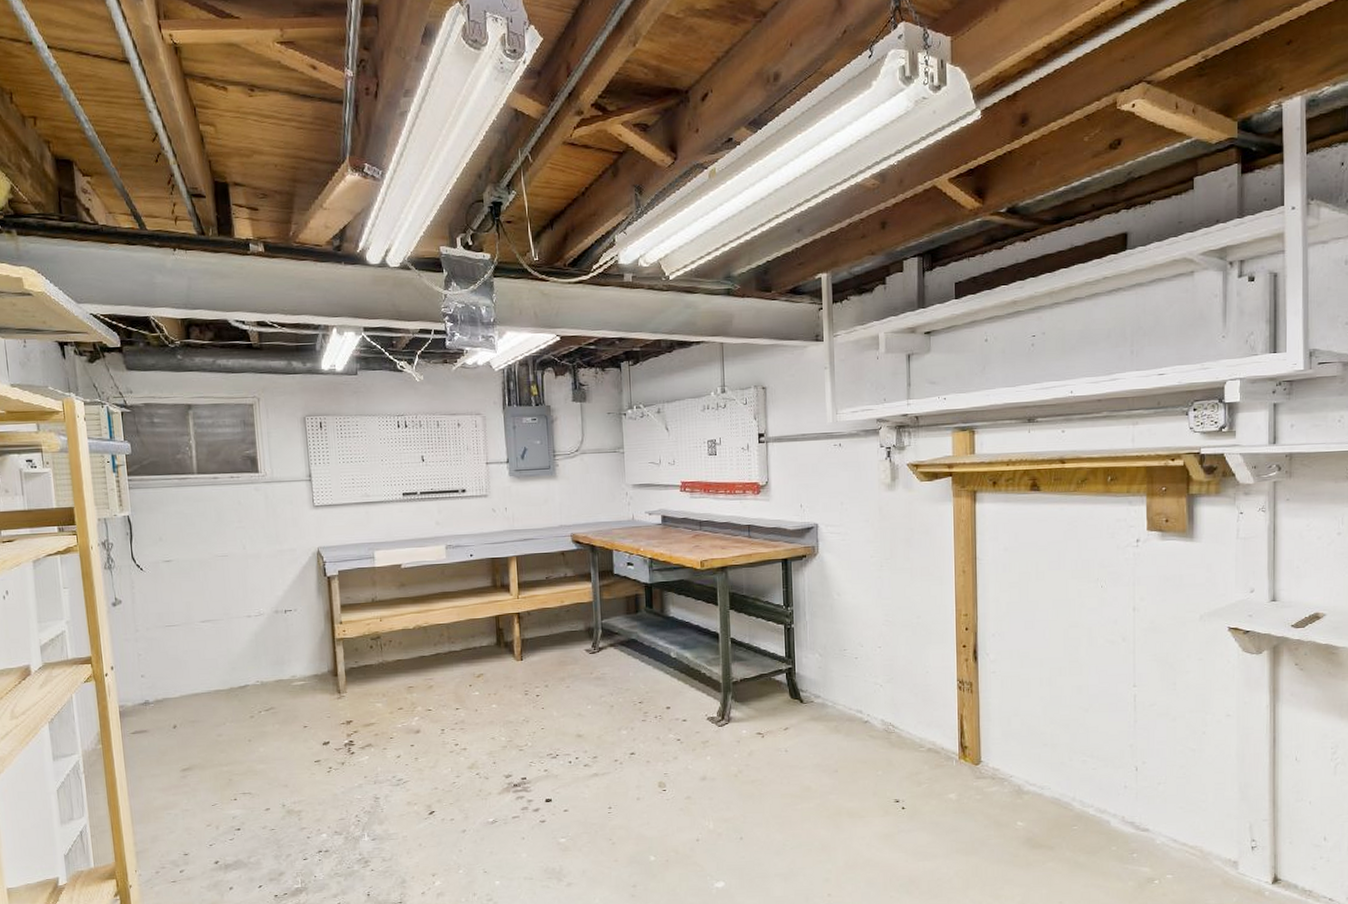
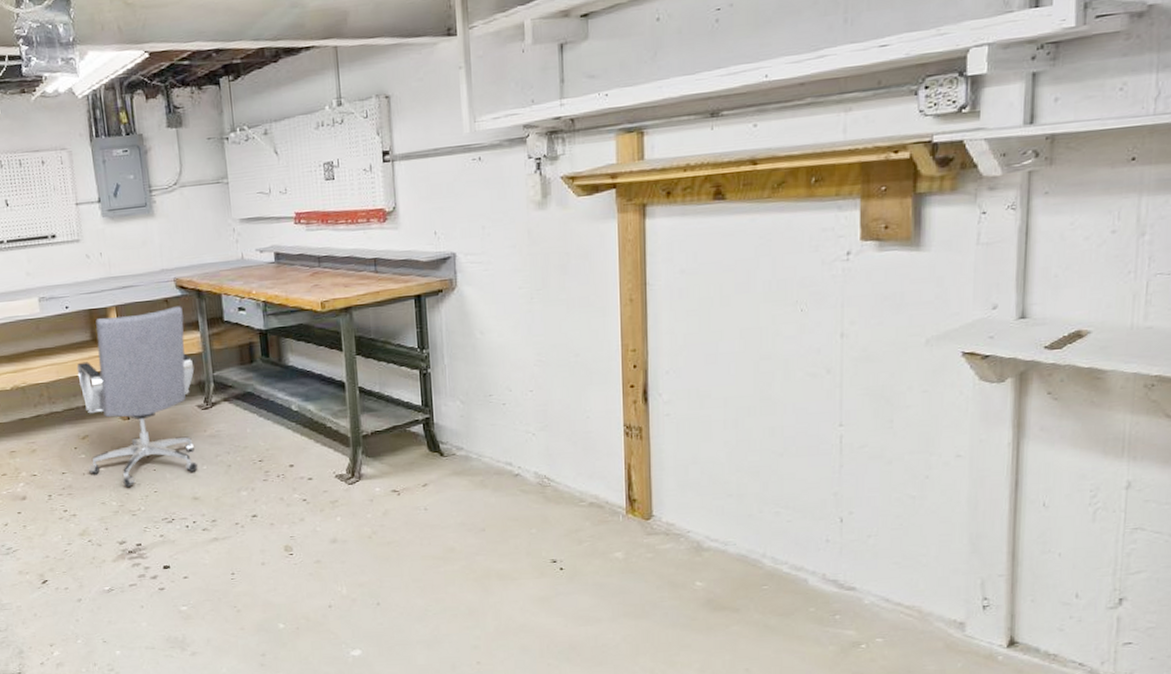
office chair: none [476,559,585,723] -> present [76,306,198,487]

